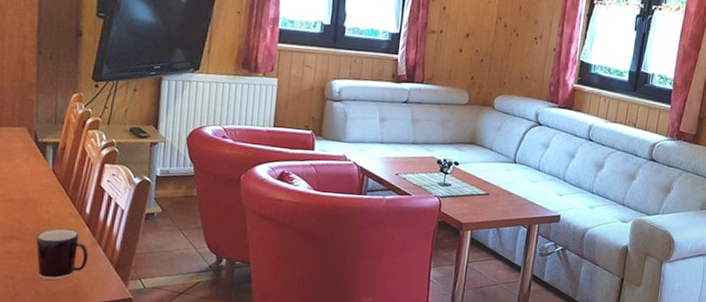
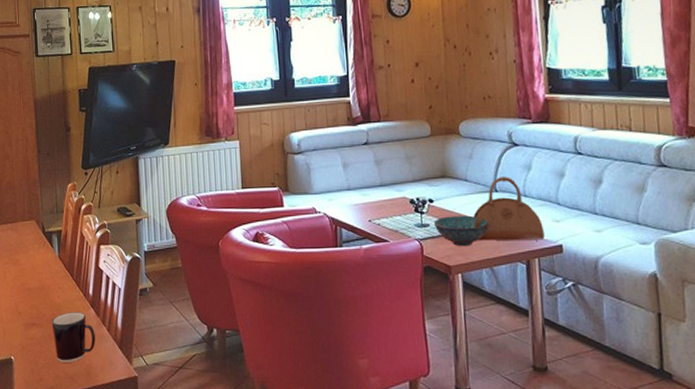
bowl: none [455,179,503,208] -> present [433,215,489,247]
handbag: none [490,150,548,210] -> present [473,177,545,241]

